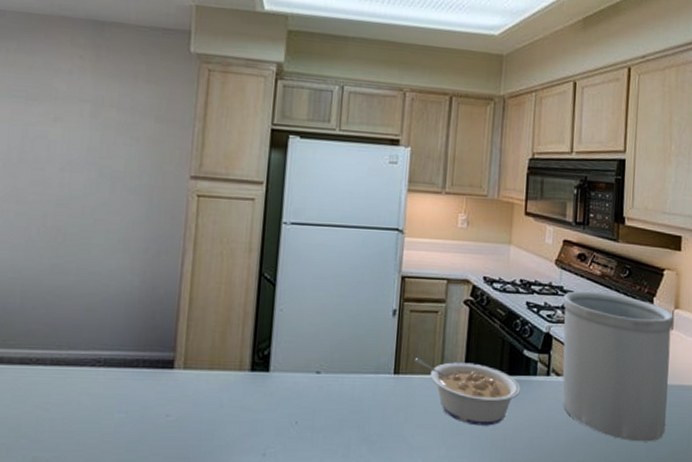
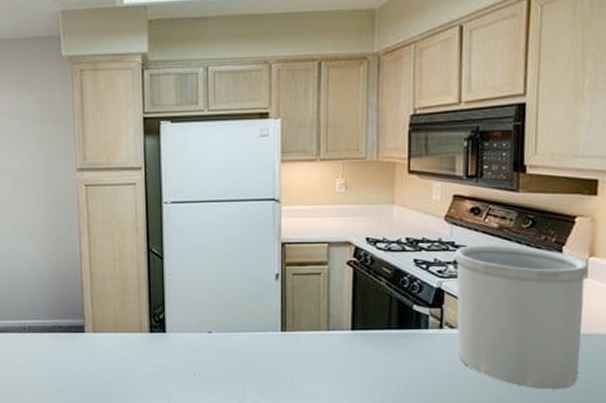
legume: present [414,358,521,426] -> none [300,317,412,376]

